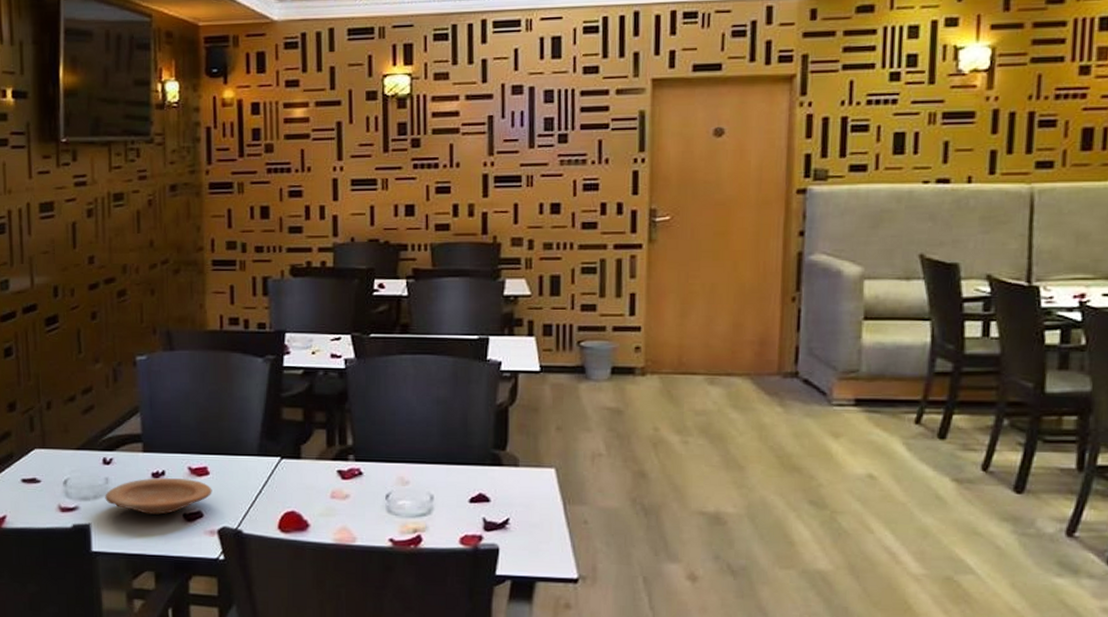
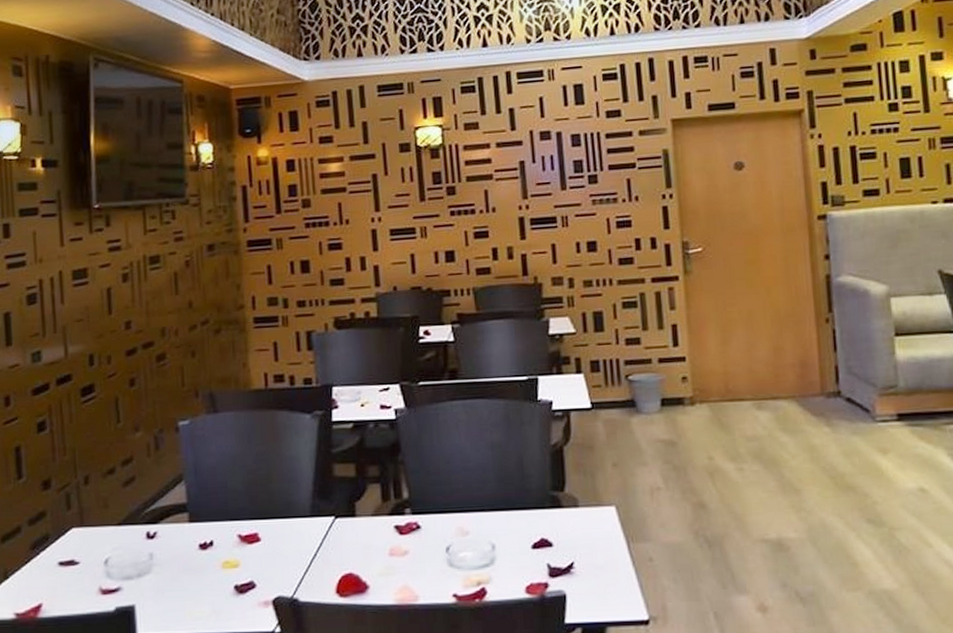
plate: present [105,478,212,515] -> none [149,547,265,589]

